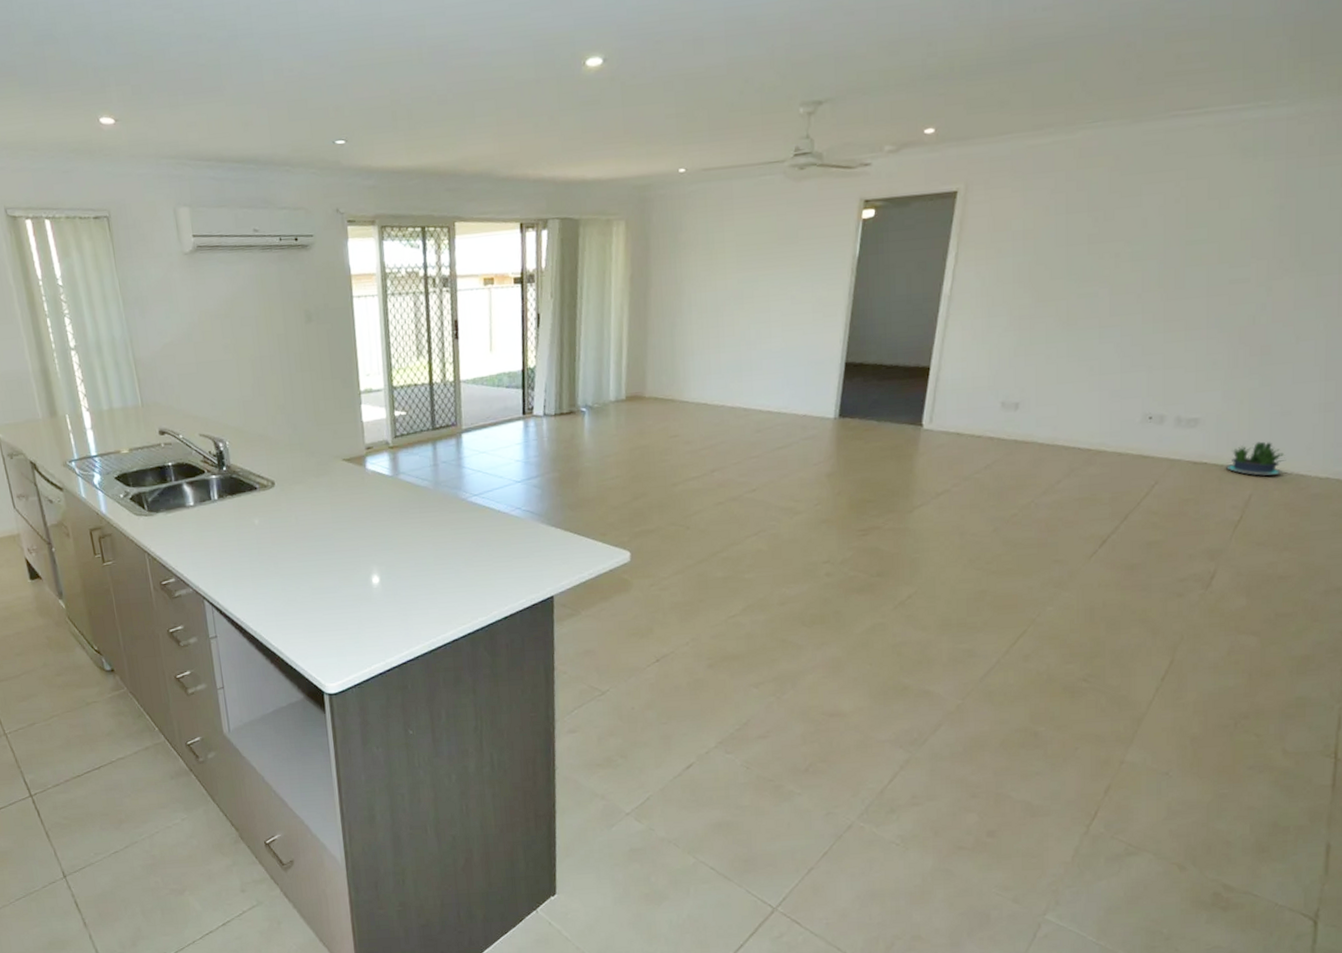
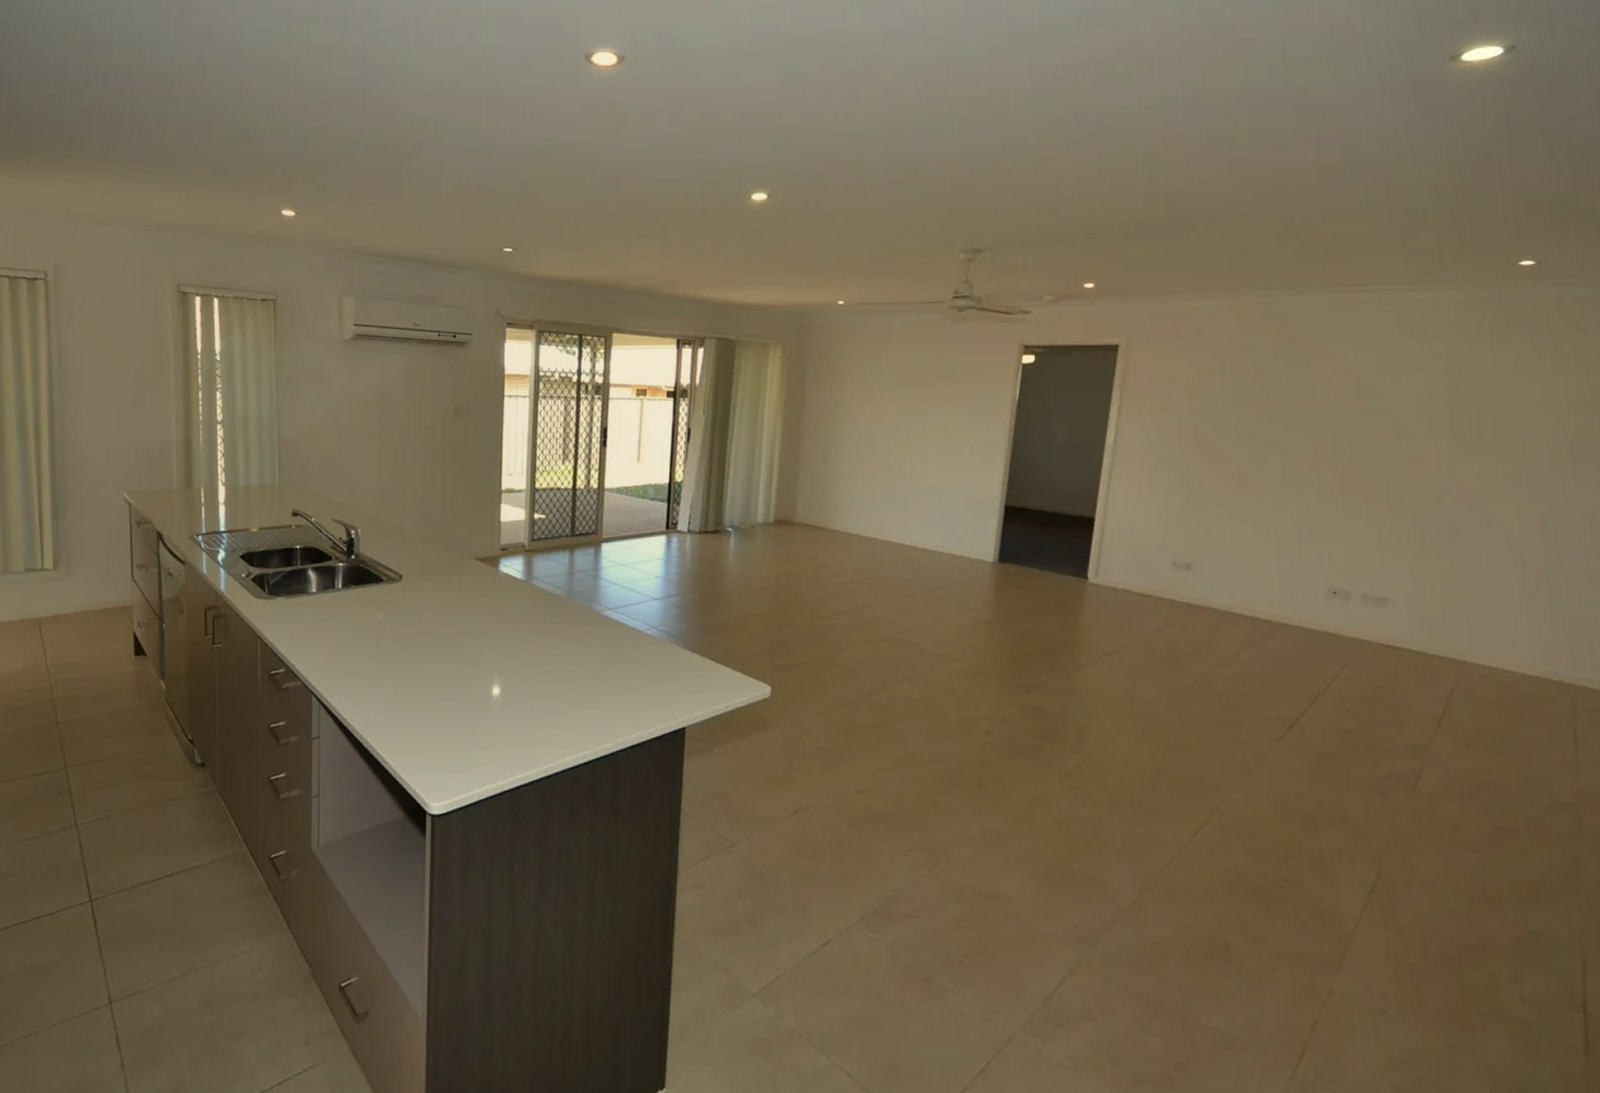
potted plant: present [1225,441,1286,476] -> none [1421,629,1489,668]

